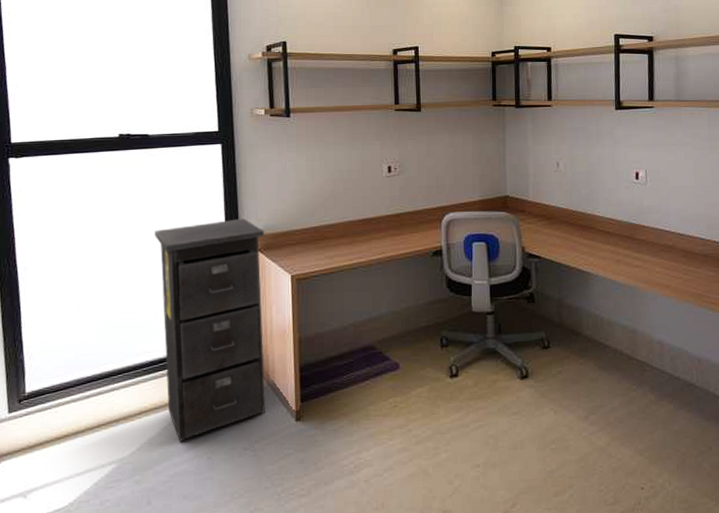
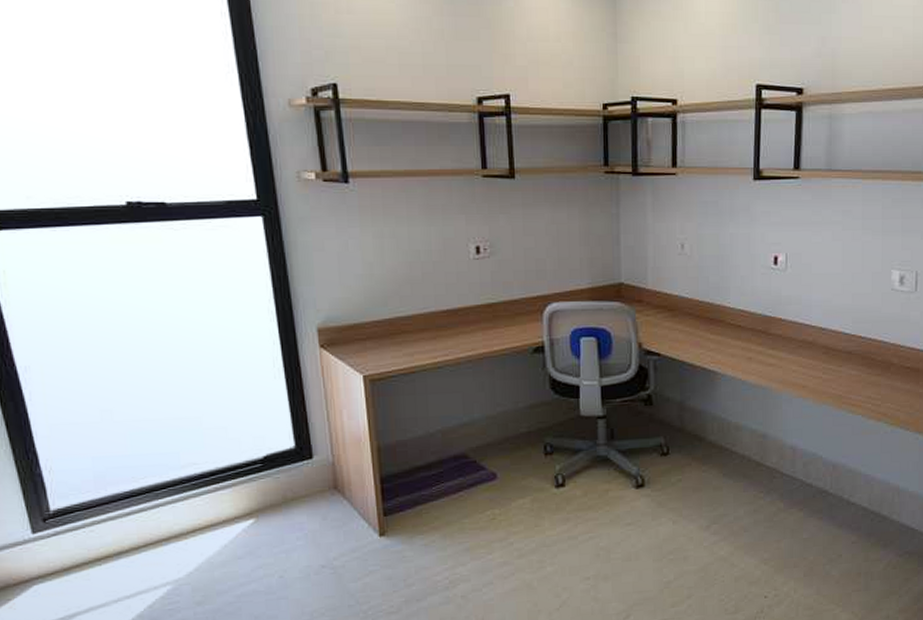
filing cabinet: present [155,218,265,442] -> none [188,308,343,560]

